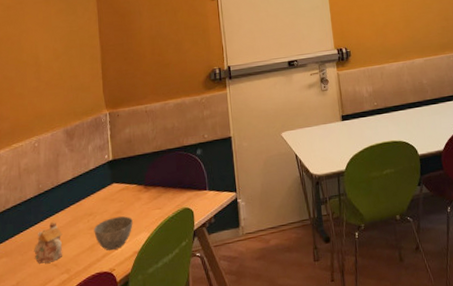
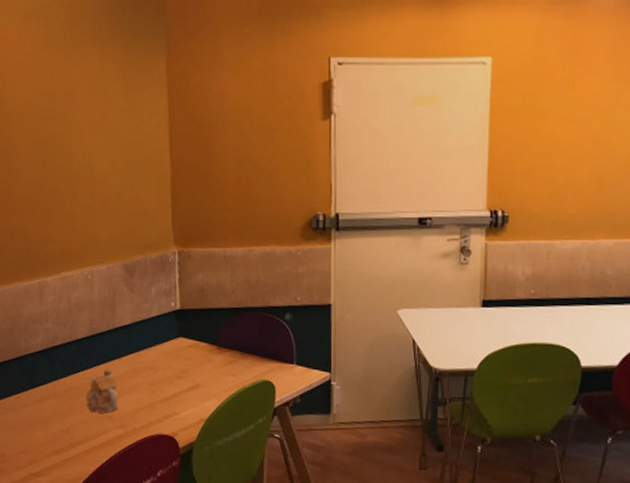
bowl: present [94,216,133,251] -> none [155,376,201,414]

